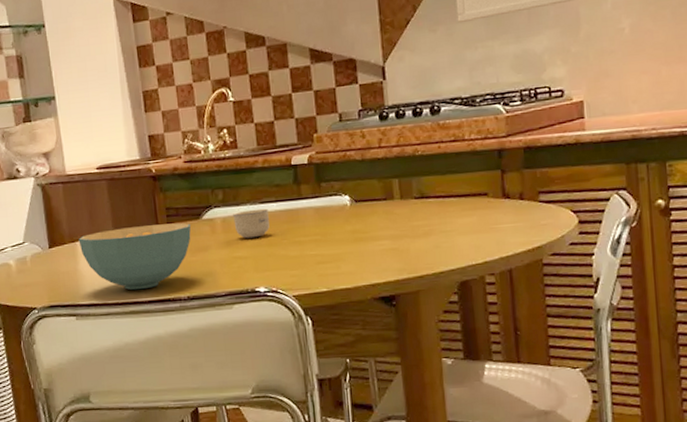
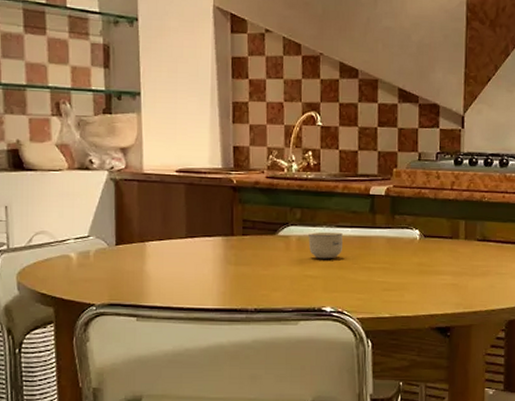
cereal bowl: present [78,223,191,290] -> none [148,234,266,297]

